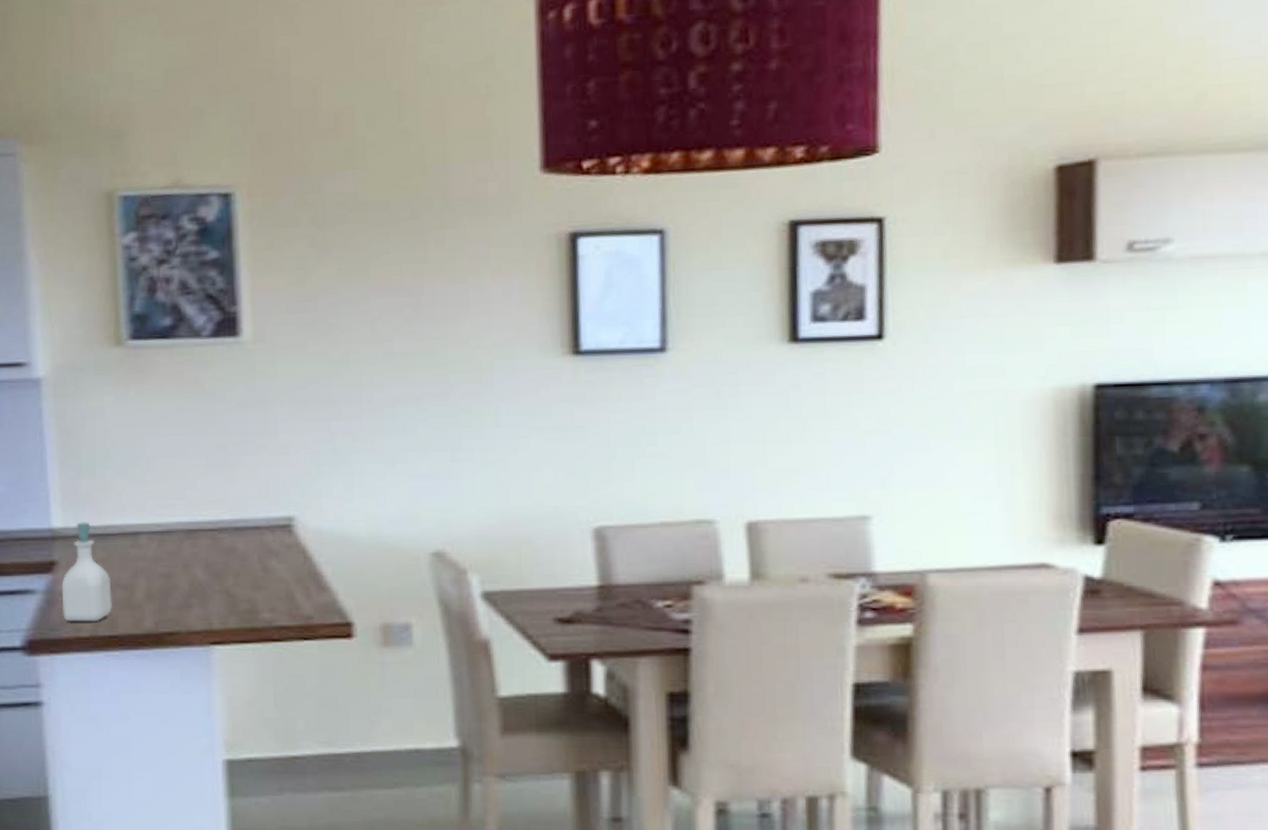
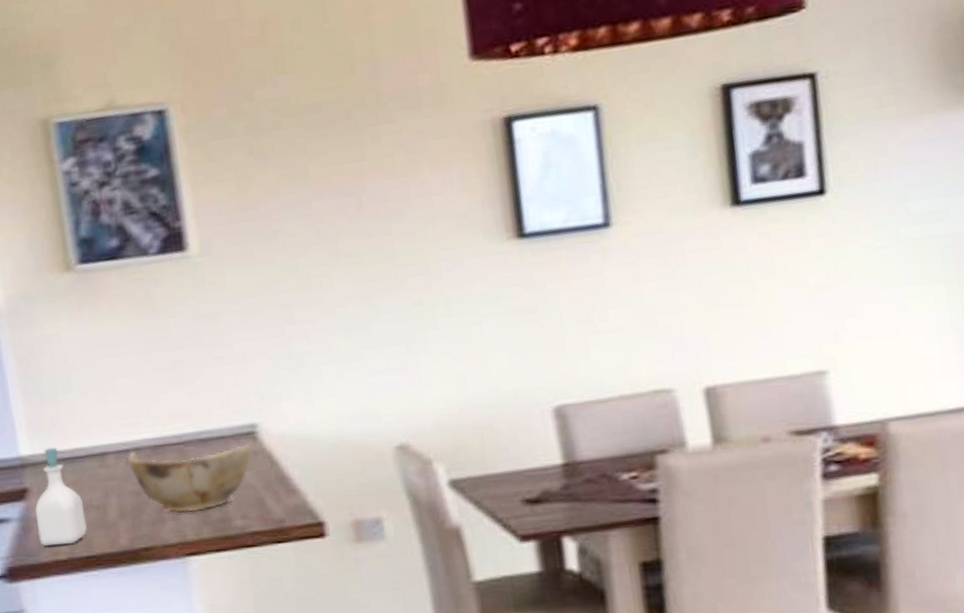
bowl: none [159,533,290,601] -> present [127,441,255,513]

